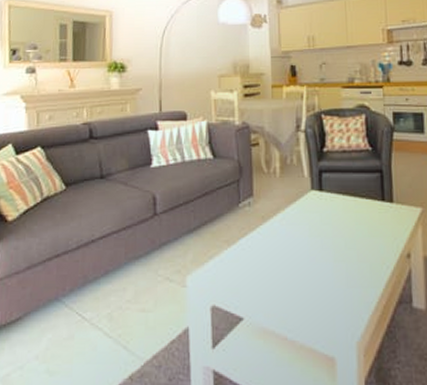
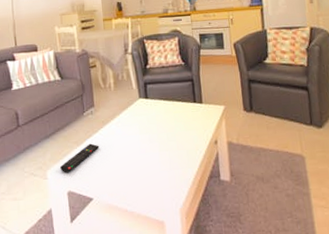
remote control: none [204,244,256,281] -> present [60,143,100,173]

